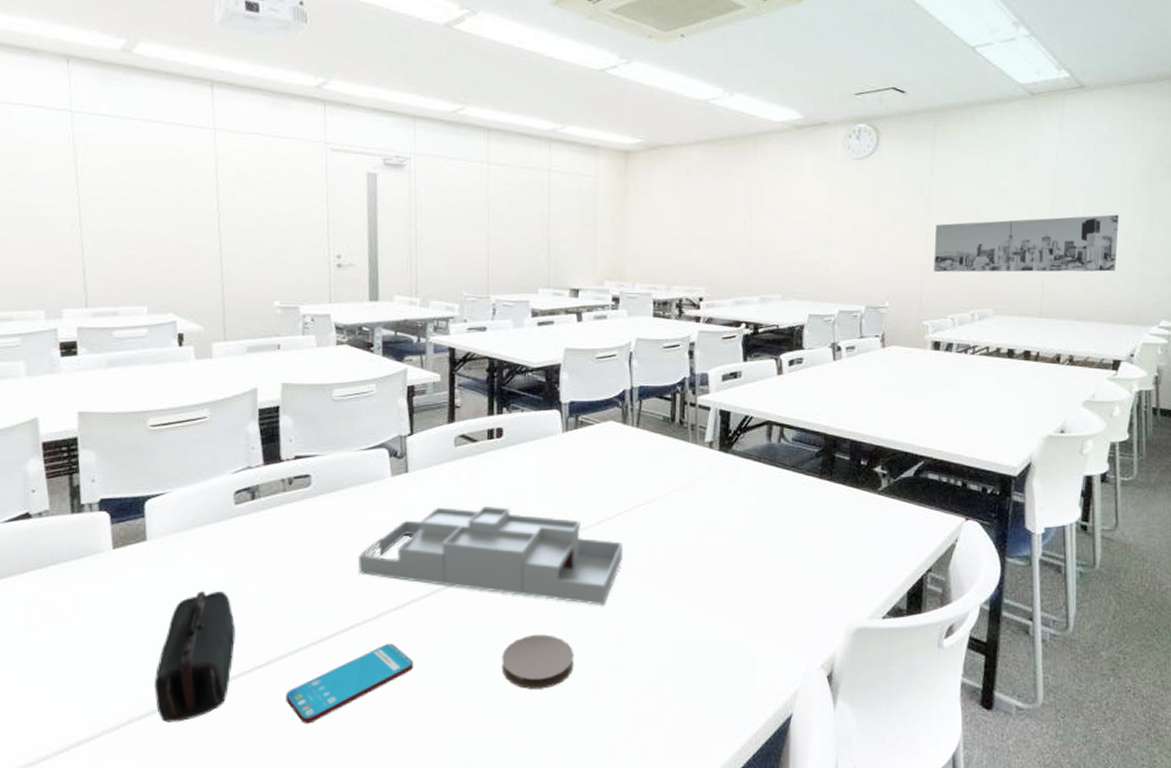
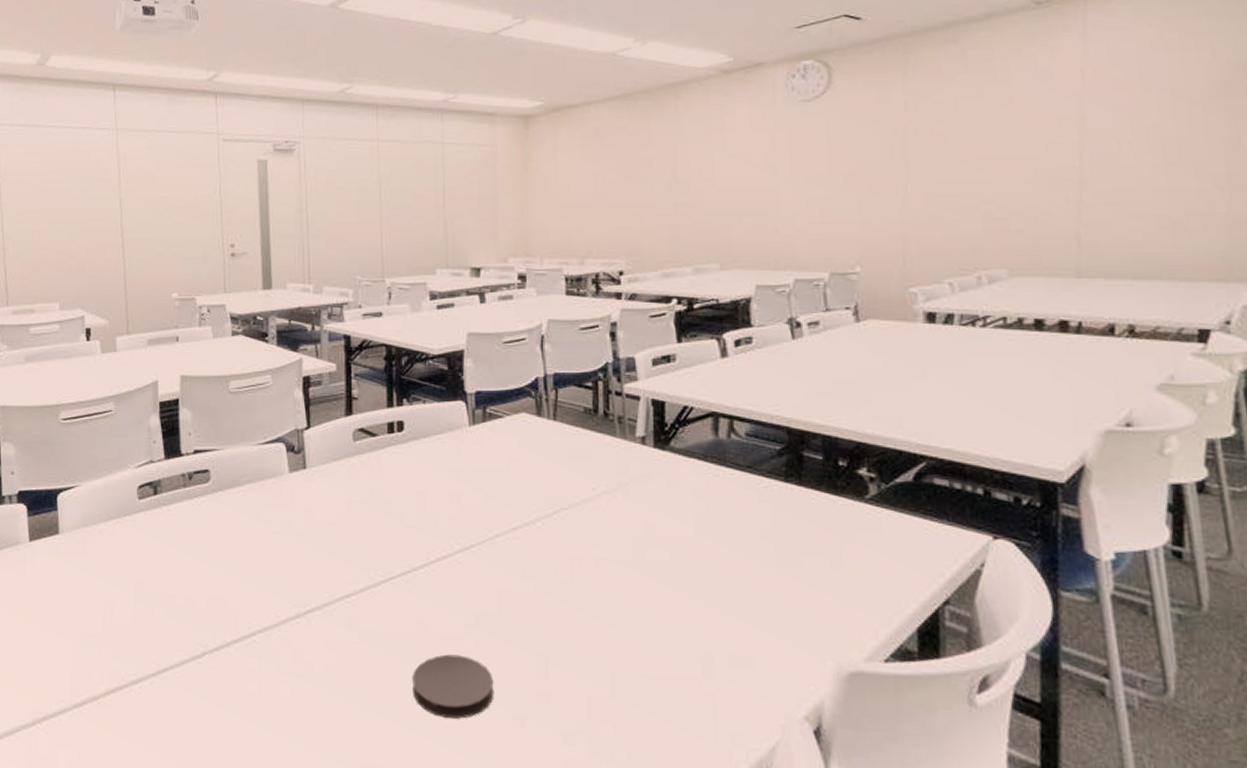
pencil case: present [154,591,236,722] -> none [66,588,141,723]
smartphone: present [285,643,414,724] -> none [188,653,318,737]
desk organizer: present [358,505,624,606] -> none [257,506,546,625]
wall art: present [934,214,1120,273] -> none [916,140,1189,227]

